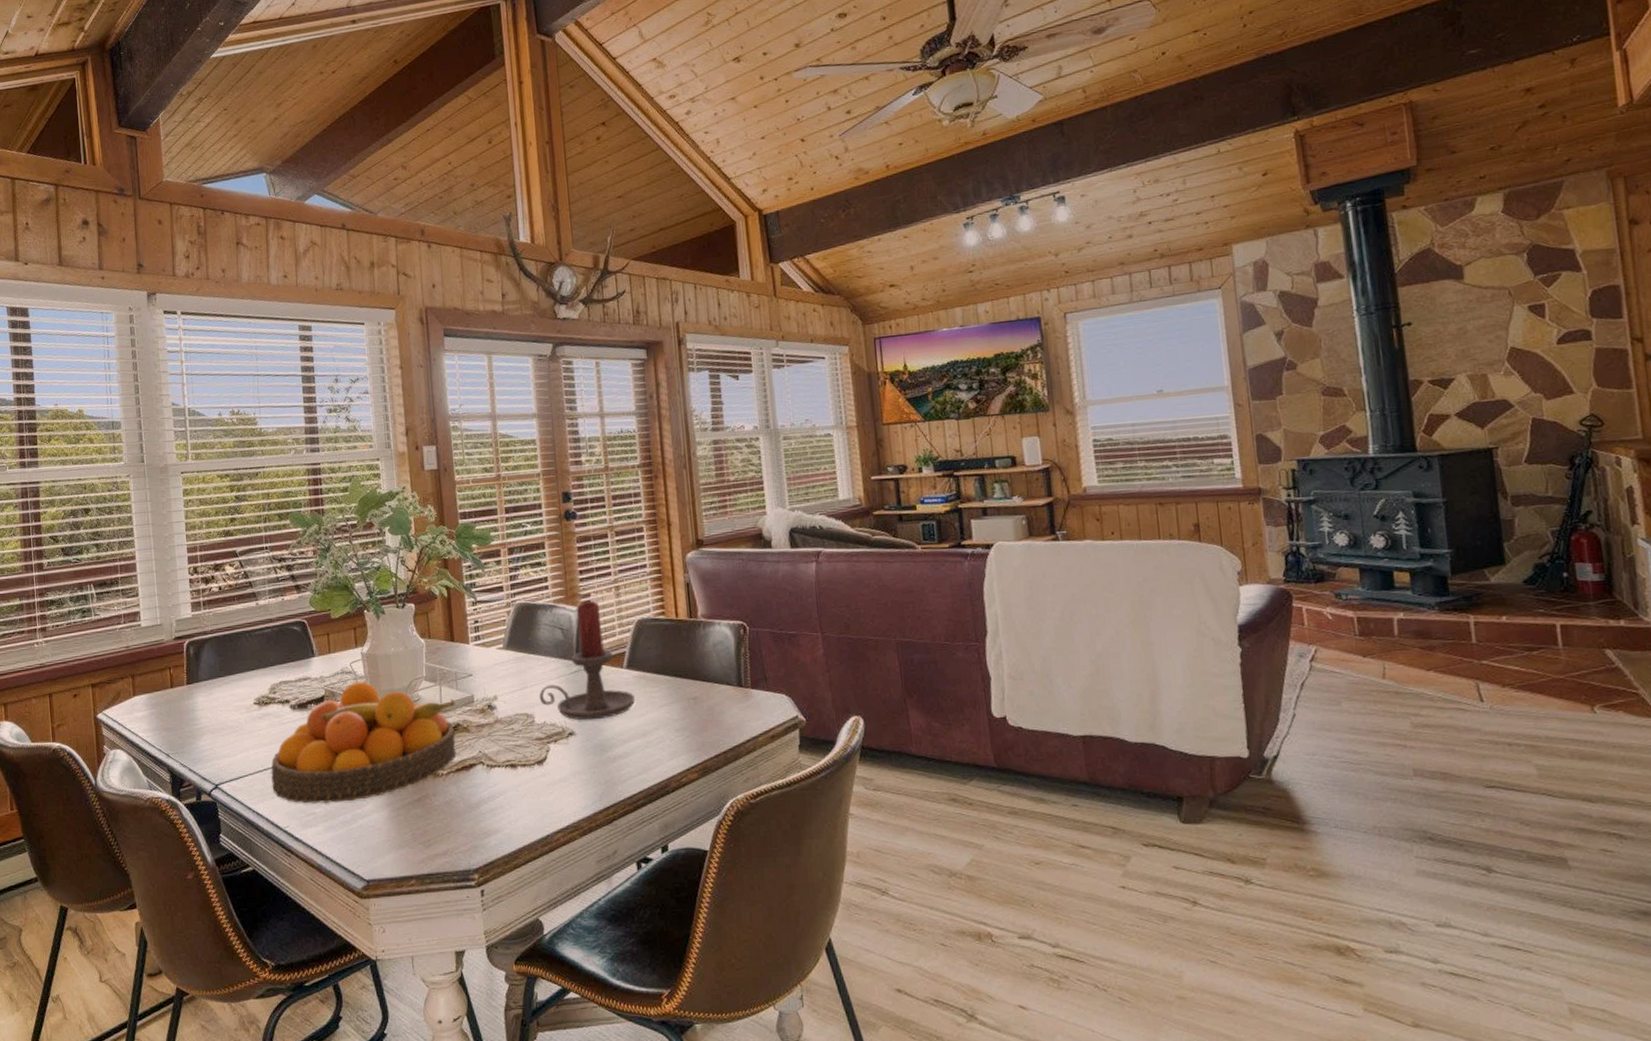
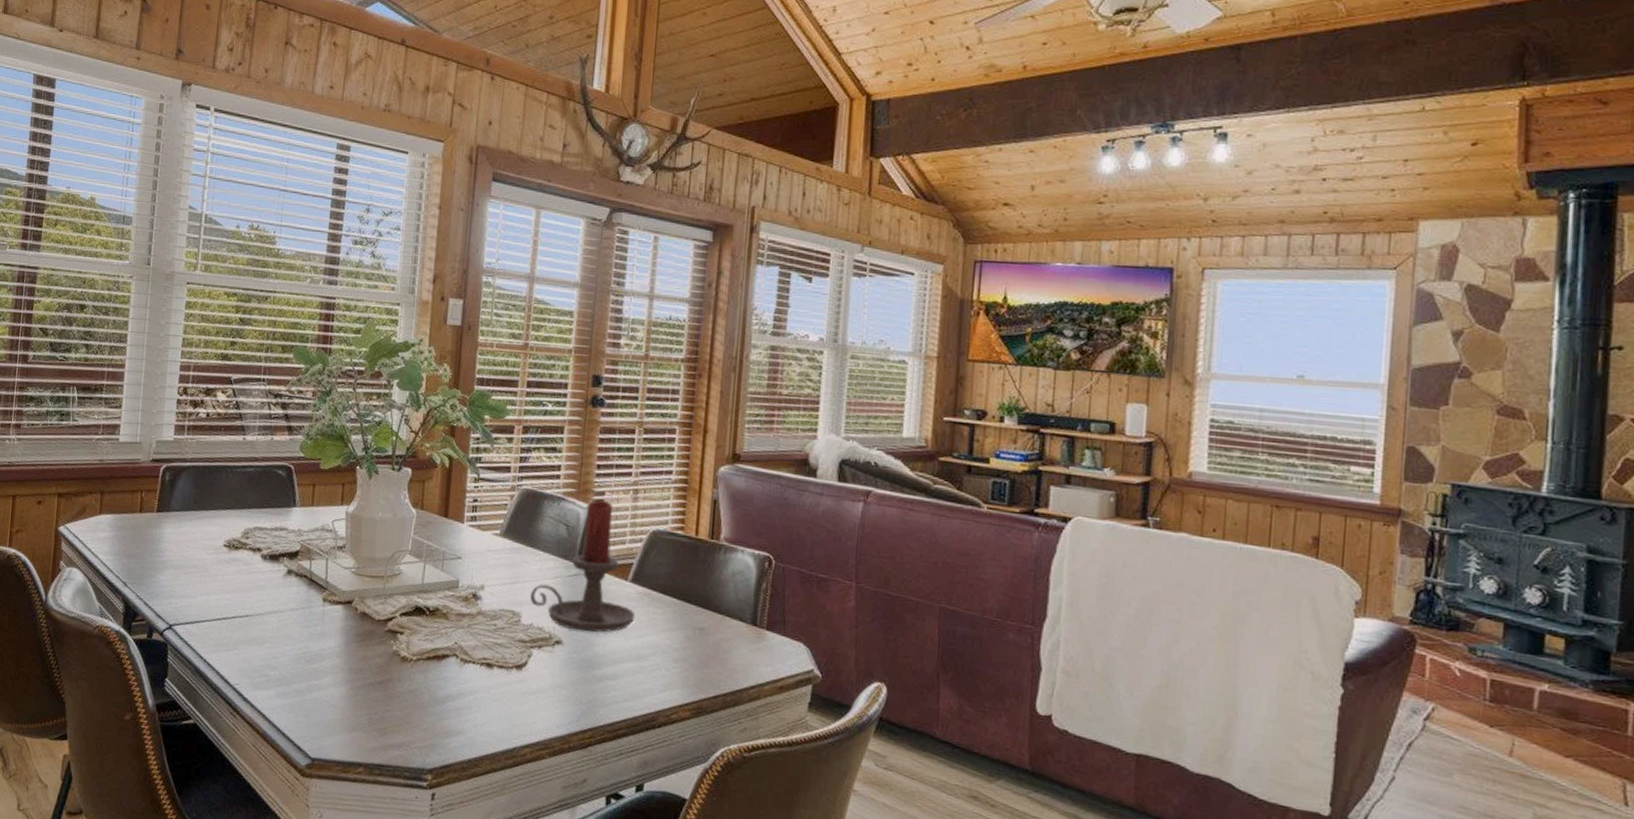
fruit bowl: present [271,681,457,804] -> none [228,542,439,671]

